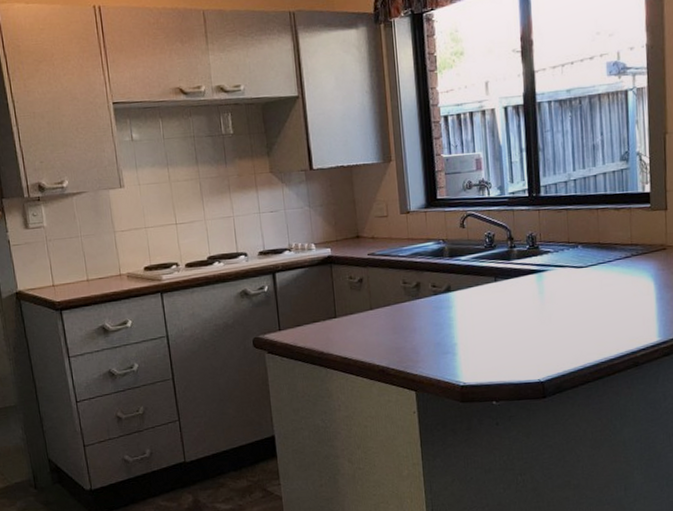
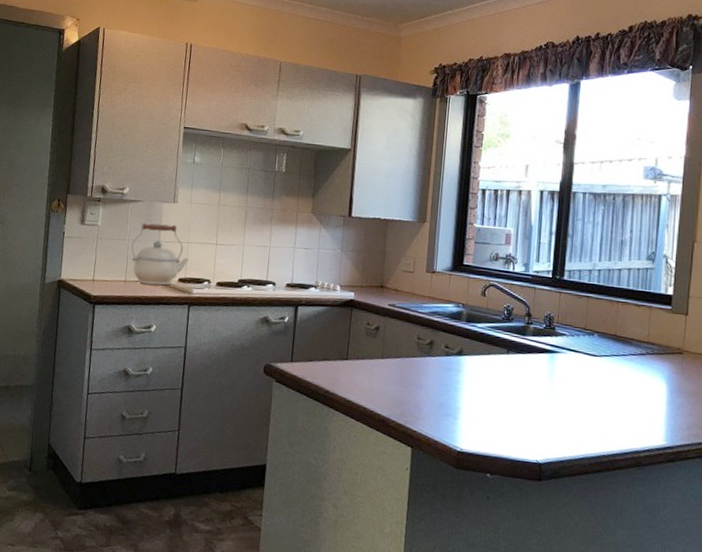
kettle: none [84,211,150,280] -> present [130,223,189,286]

